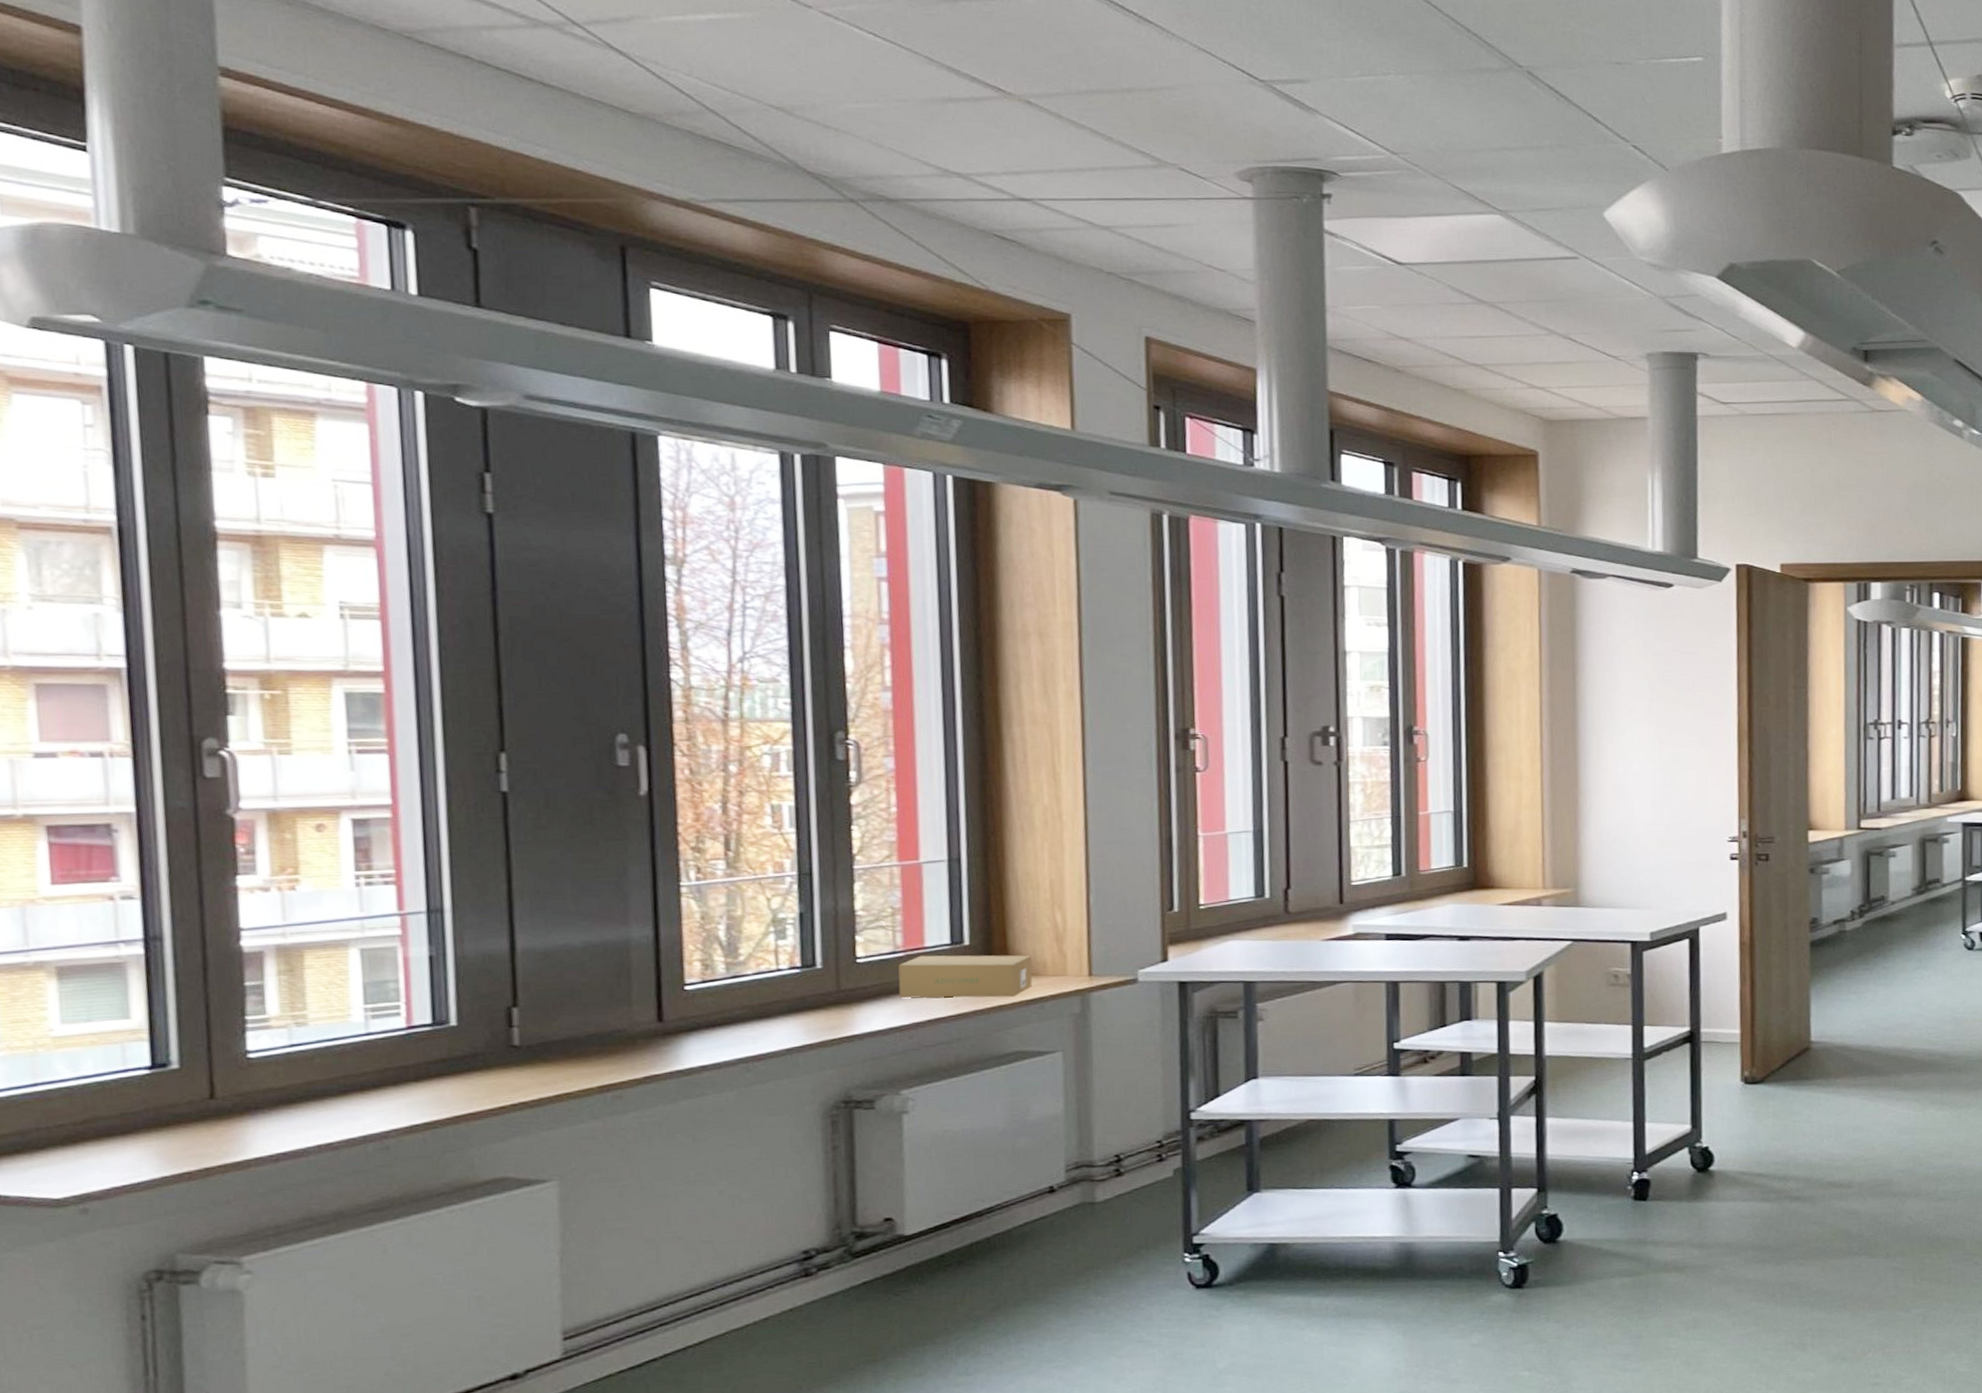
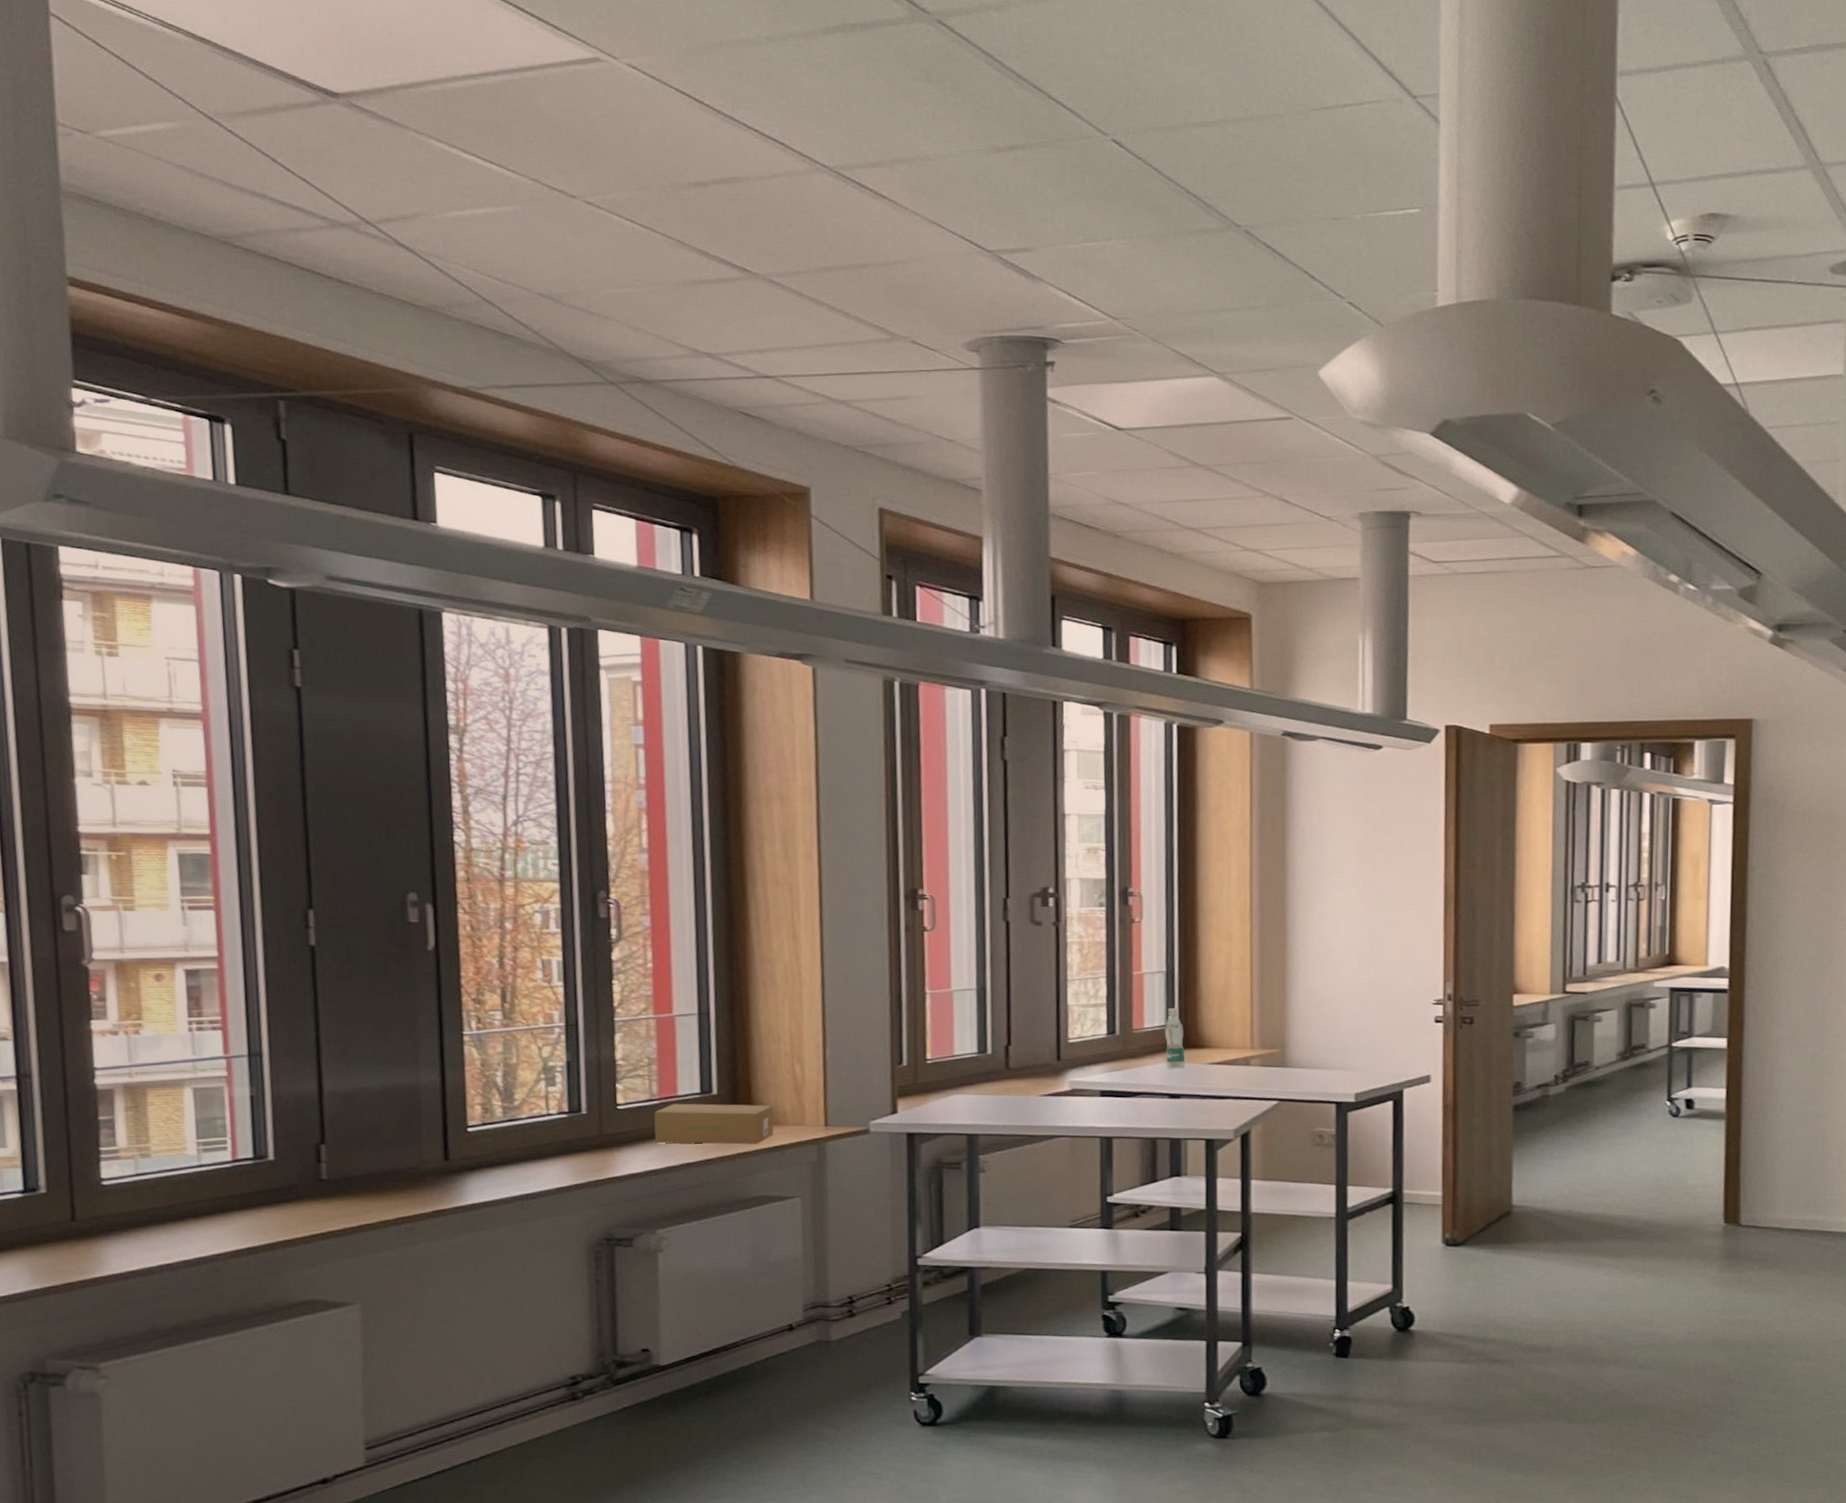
bottle: none [1452,848,1475,912] -> present [1164,1008,1186,1071]

